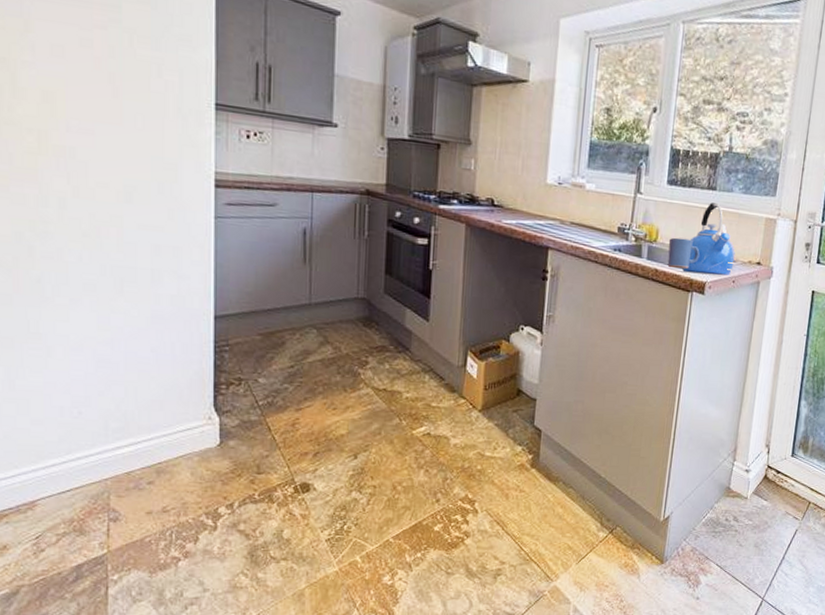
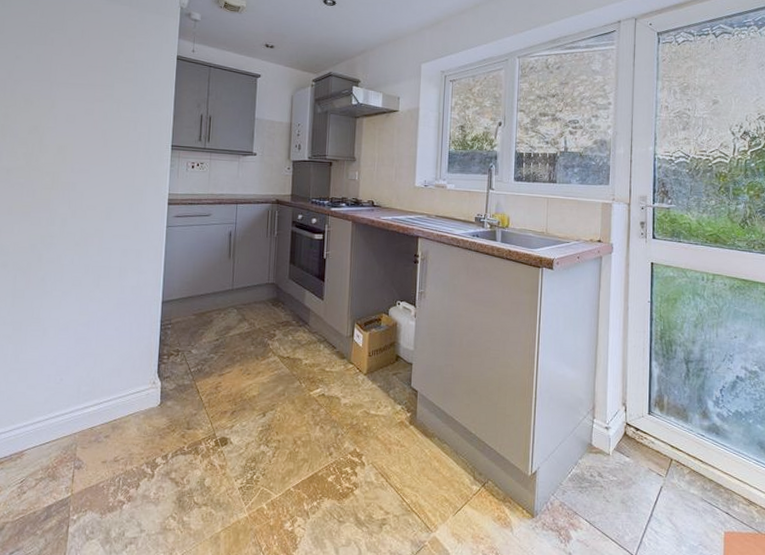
mug: present [667,237,700,269] -> none [519,223,546,249]
kettle: present [682,203,735,277] -> none [532,193,578,254]

